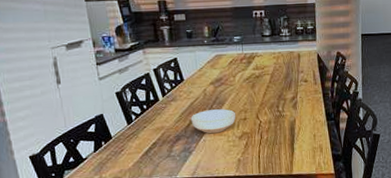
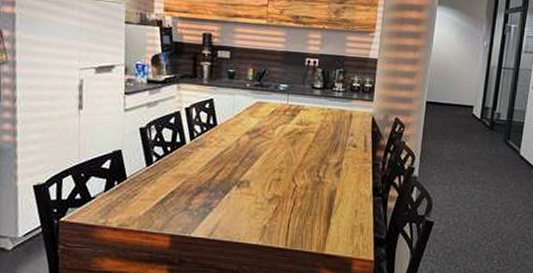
bowl: present [191,109,236,134] -> none [217,163,270,191]

